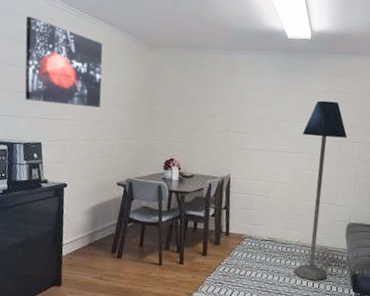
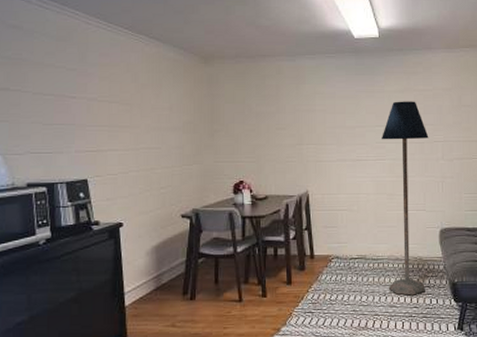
wall art: present [25,17,103,108] -> none [56,38,154,133]

